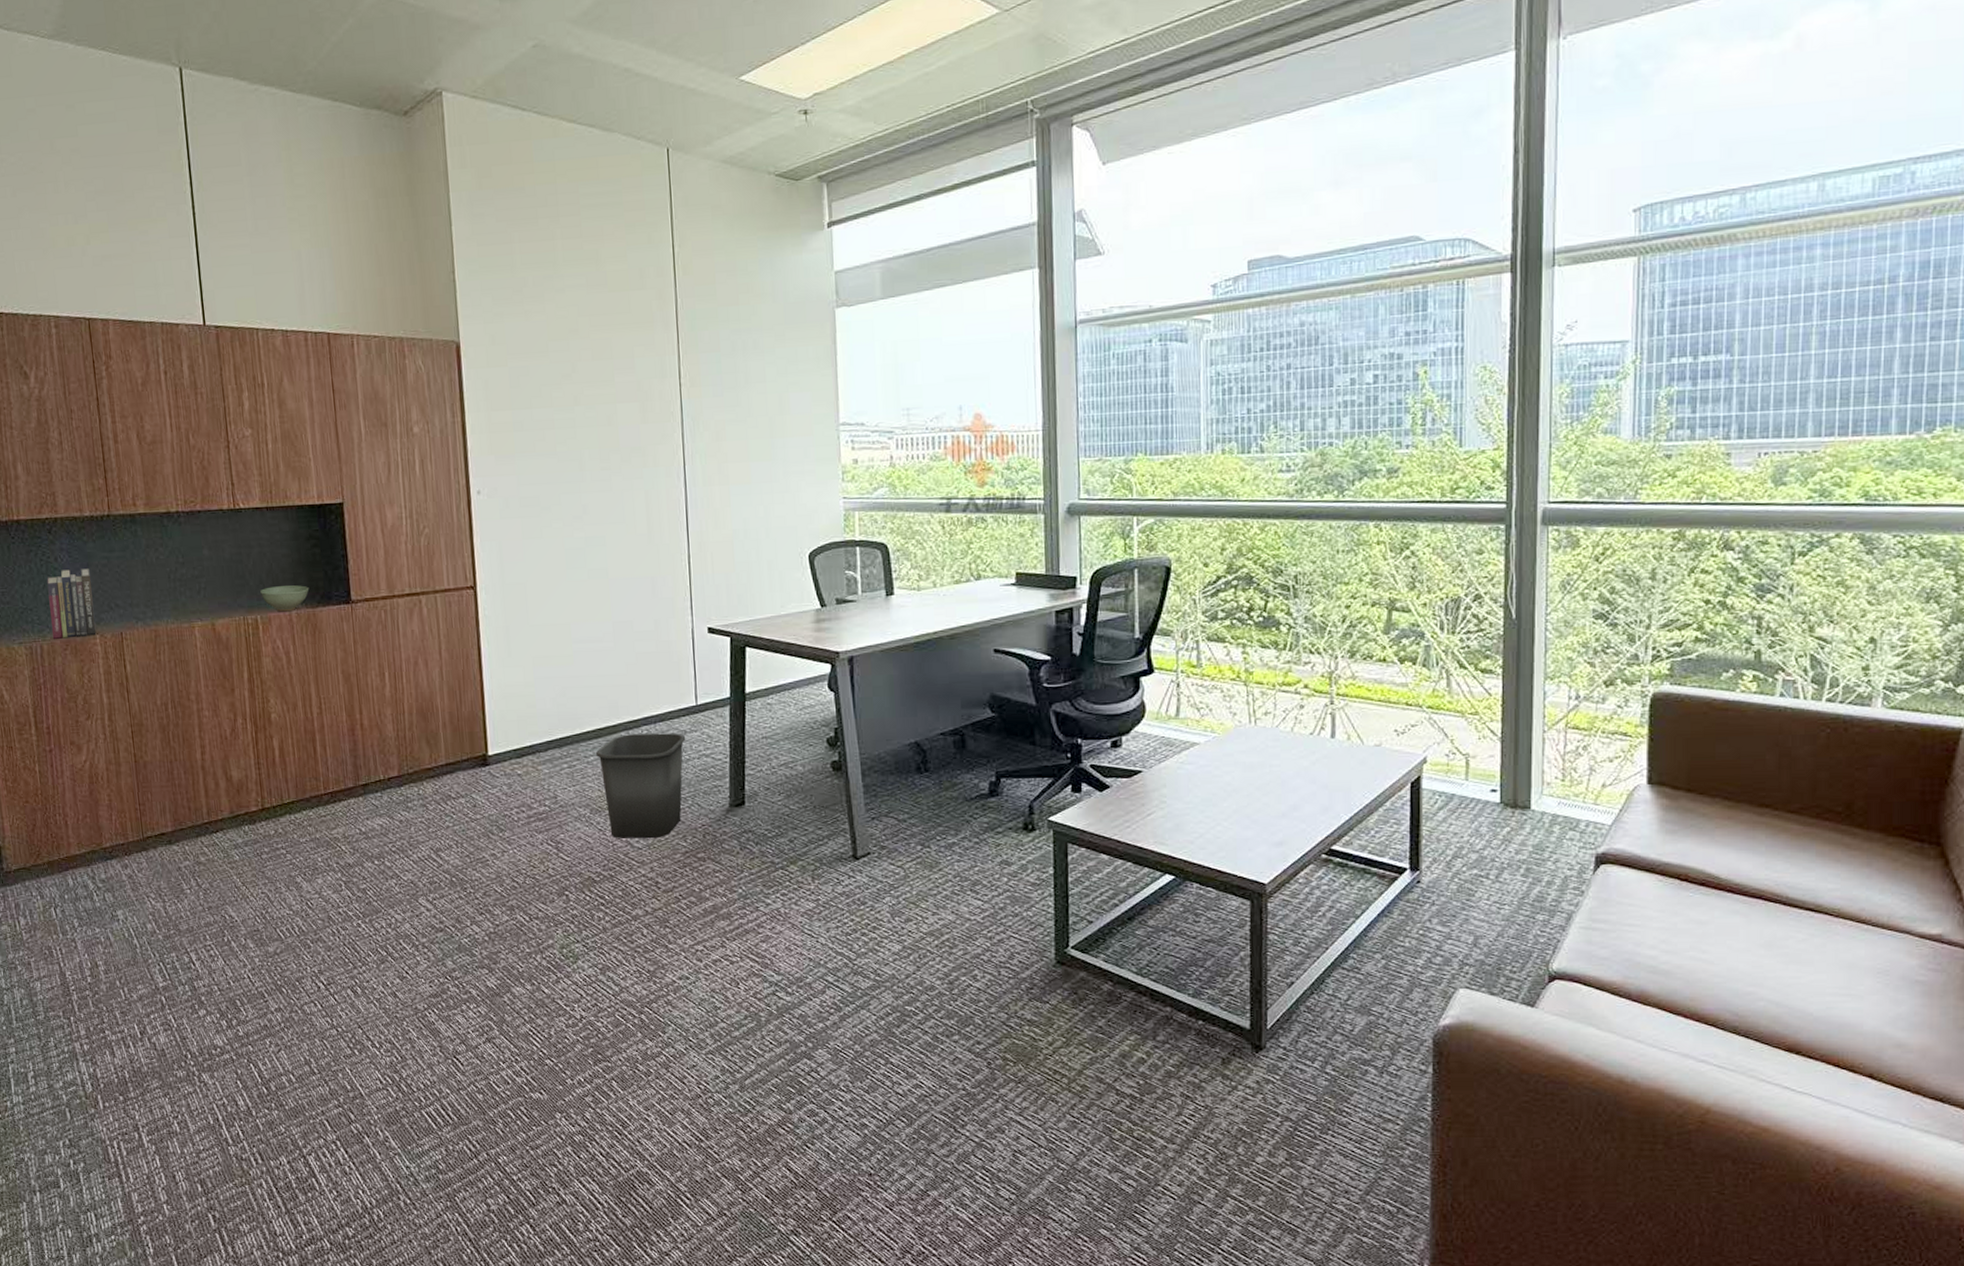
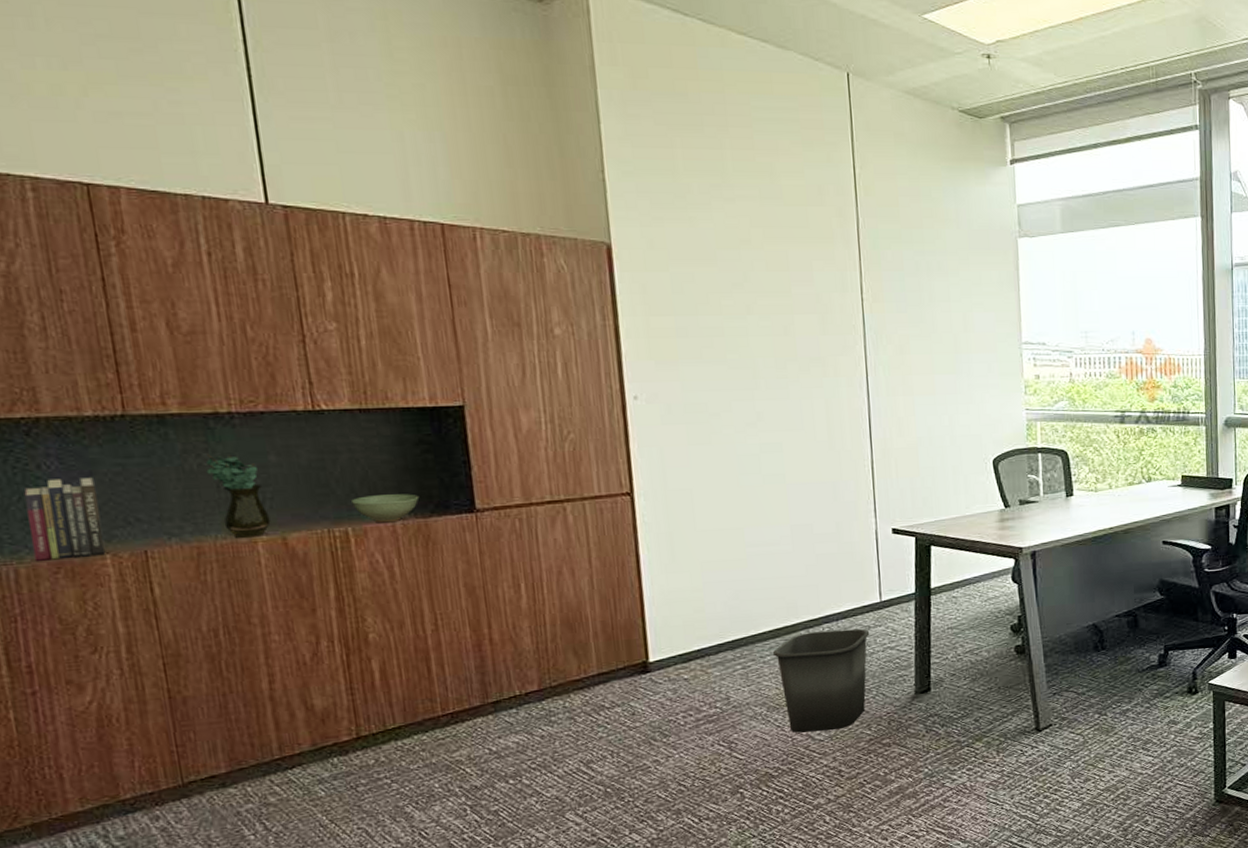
vase: none [161,548,204,623] -> present [206,453,271,538]

